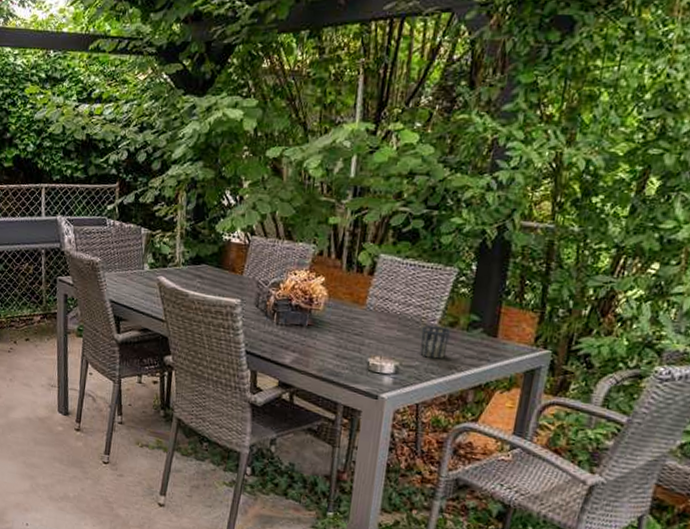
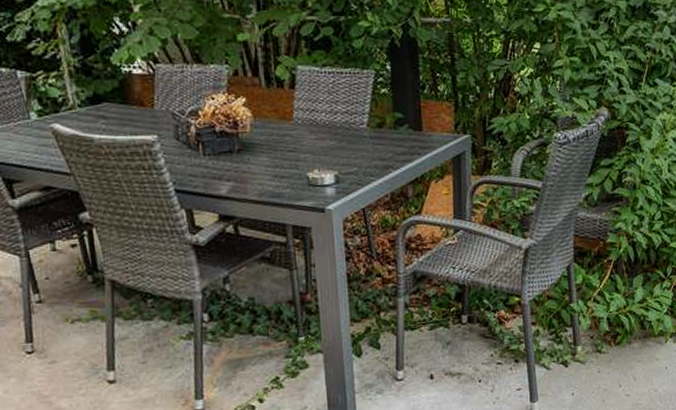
cup: present [420,325,450,359] -> none [353,129,380,162]

